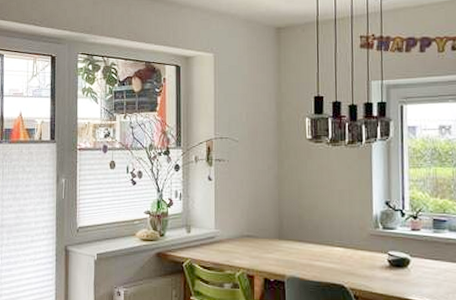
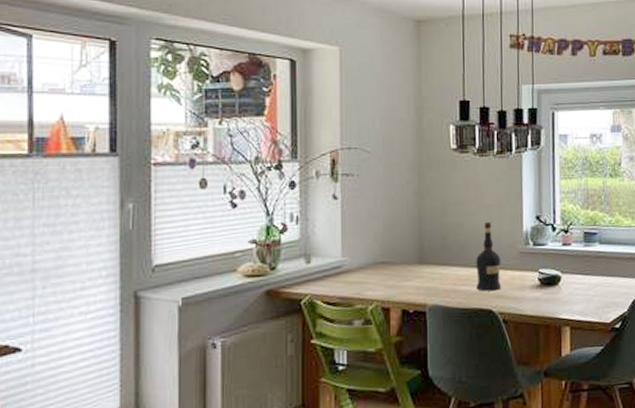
liquor: none [329,206,353,268] -> present [475,222,502,292]

